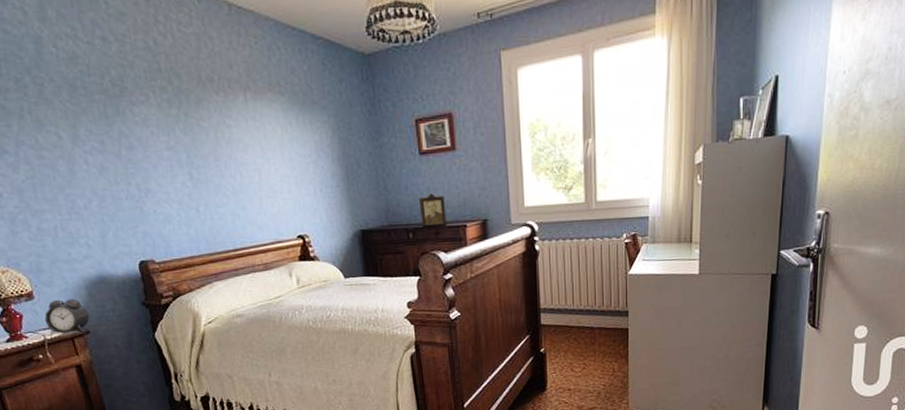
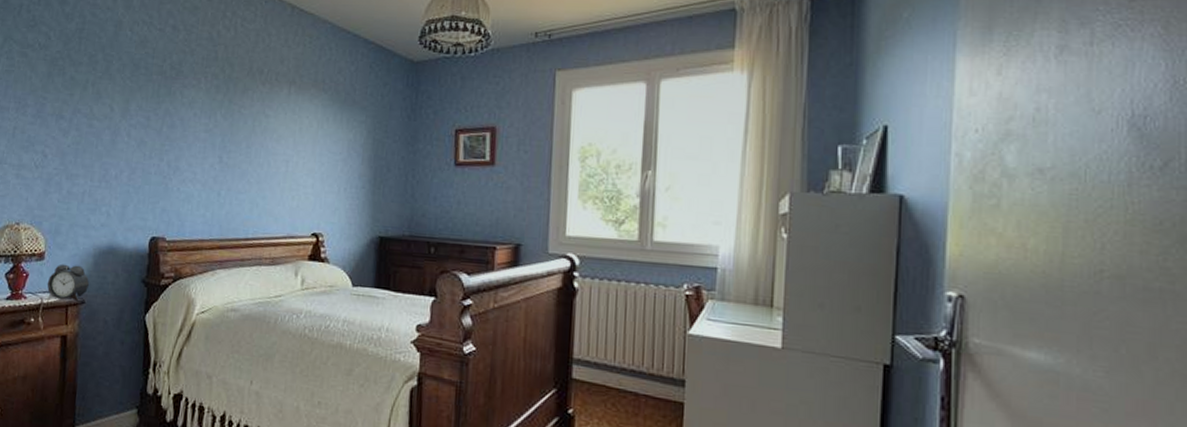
photo frame: present [419,193,447,229] -> none [445,208,476,247]

